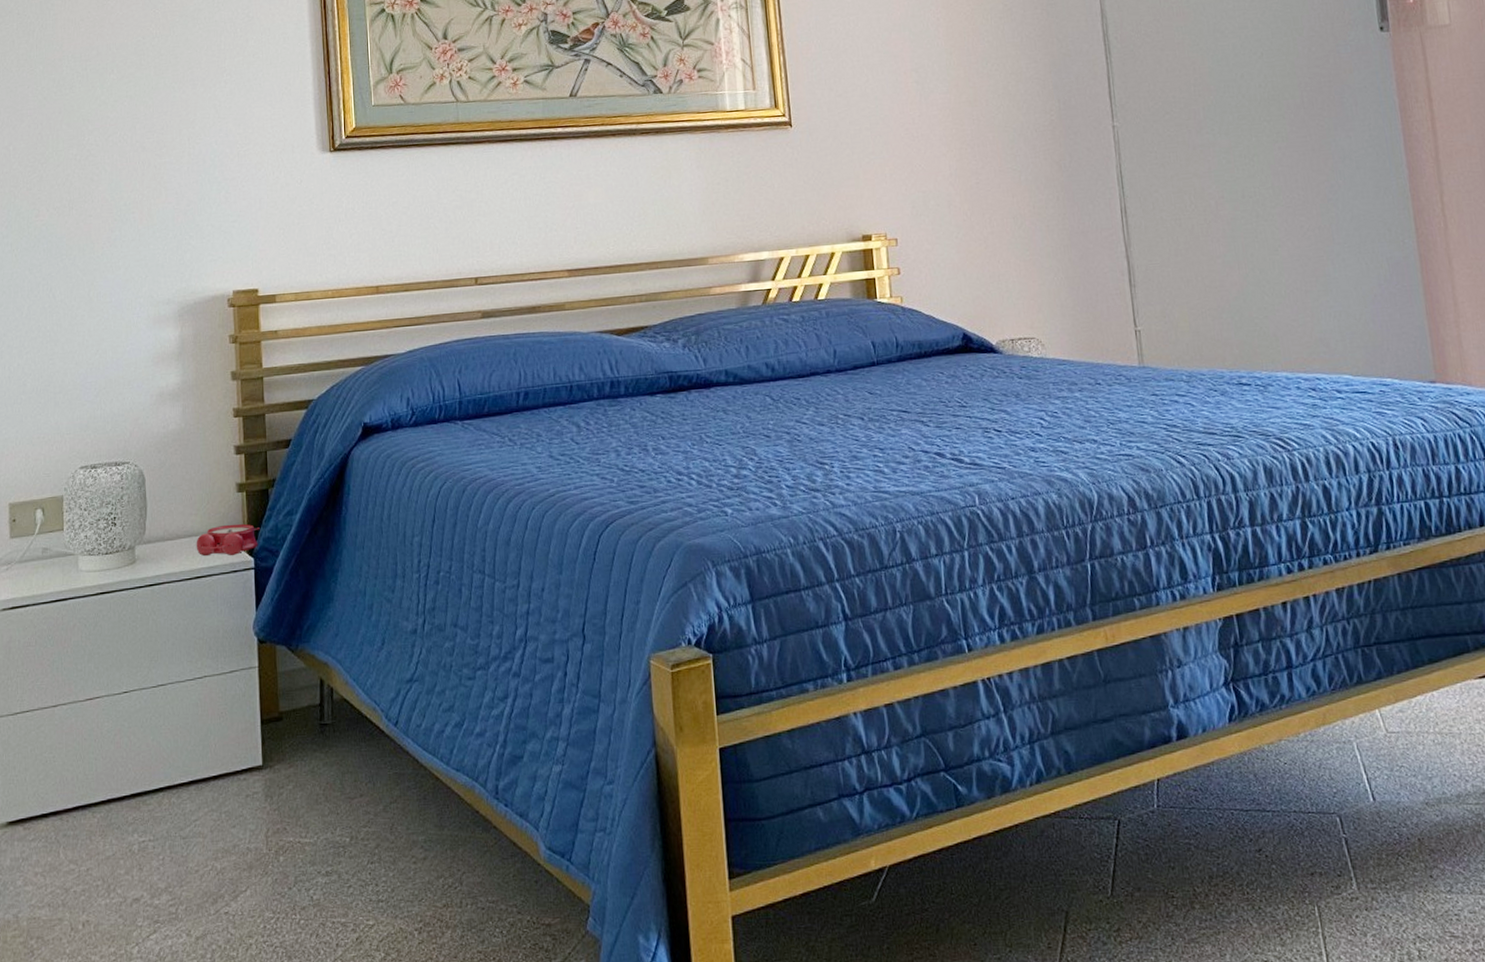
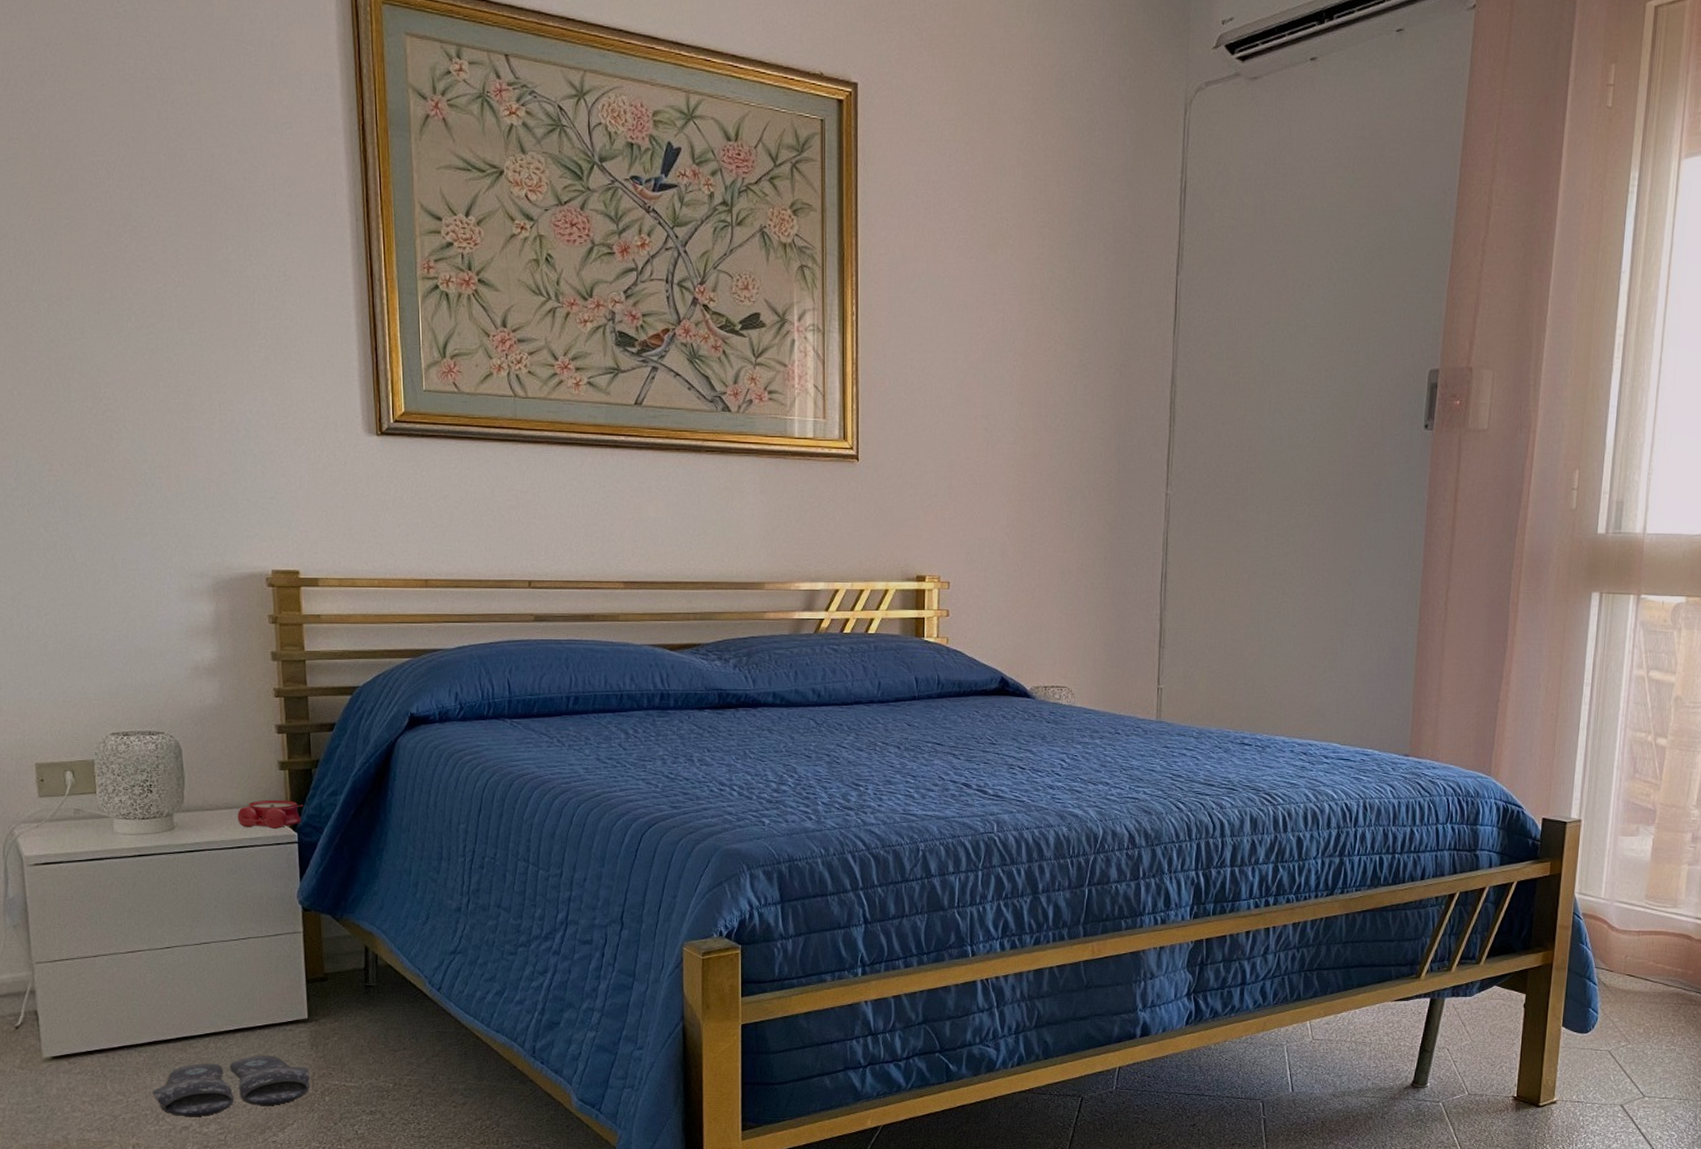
slippers: none [104,810,265,887] -> present [152,1056,311,1117]

